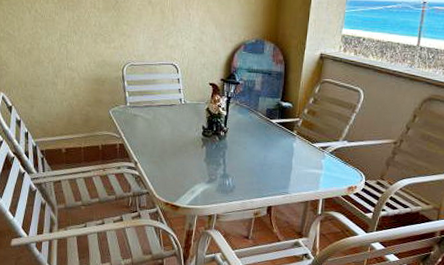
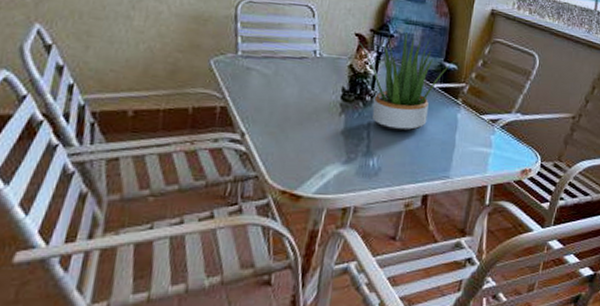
potted plant: none [212,79,293,159] -> present [358,32,459,132]

